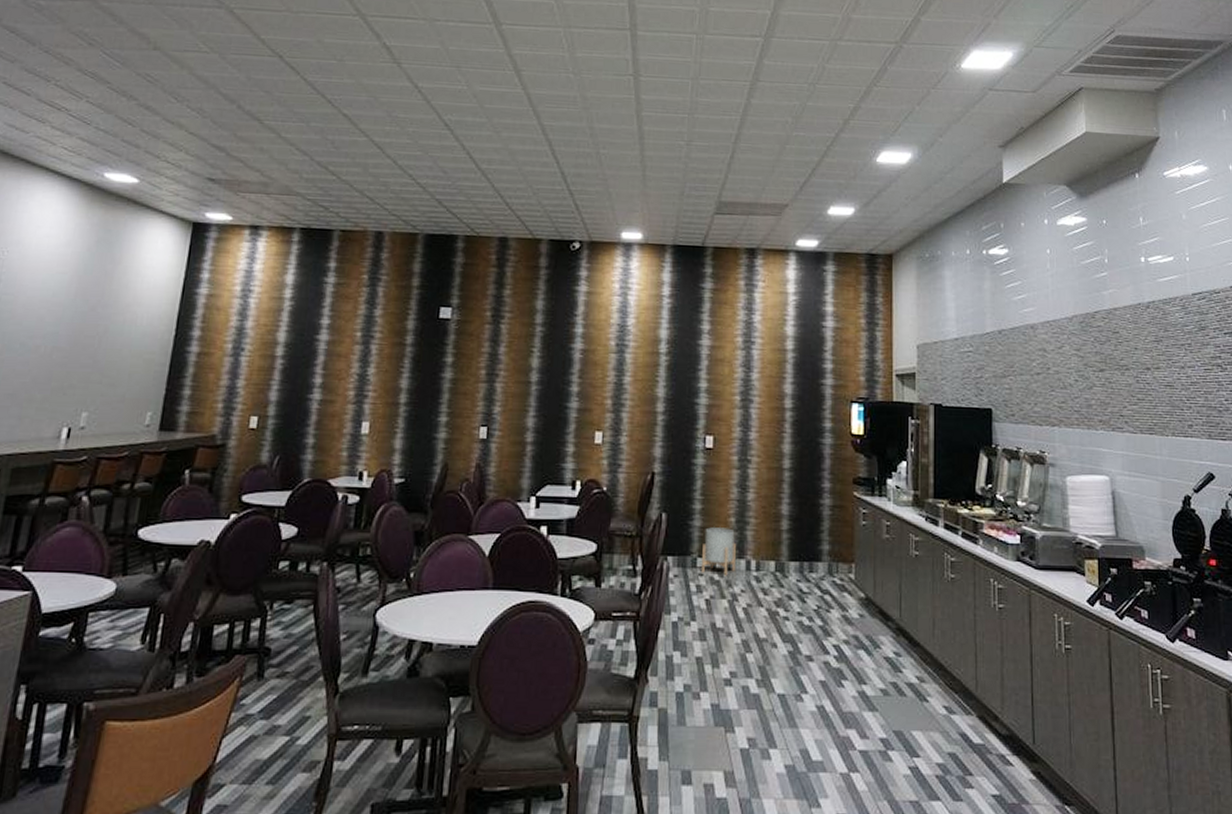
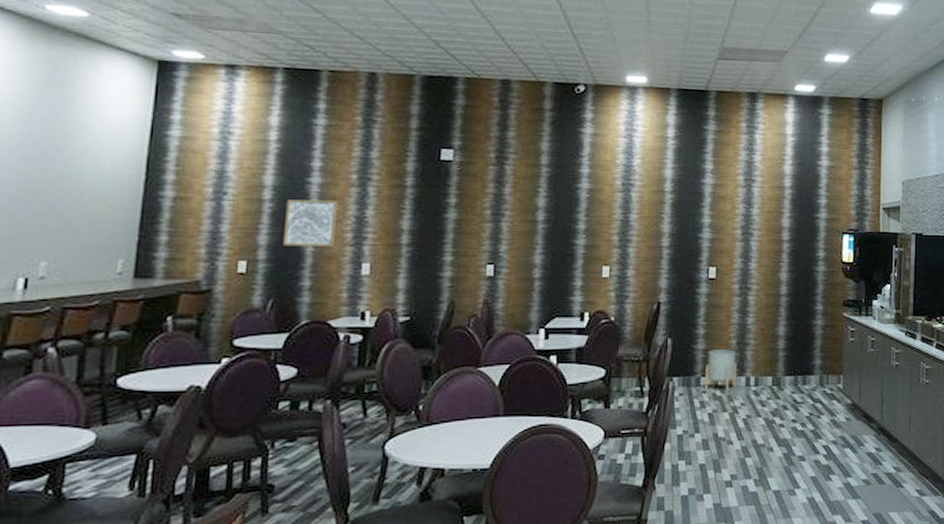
wall art: none [290,356,343,404] -> present [282,199,338,247]

